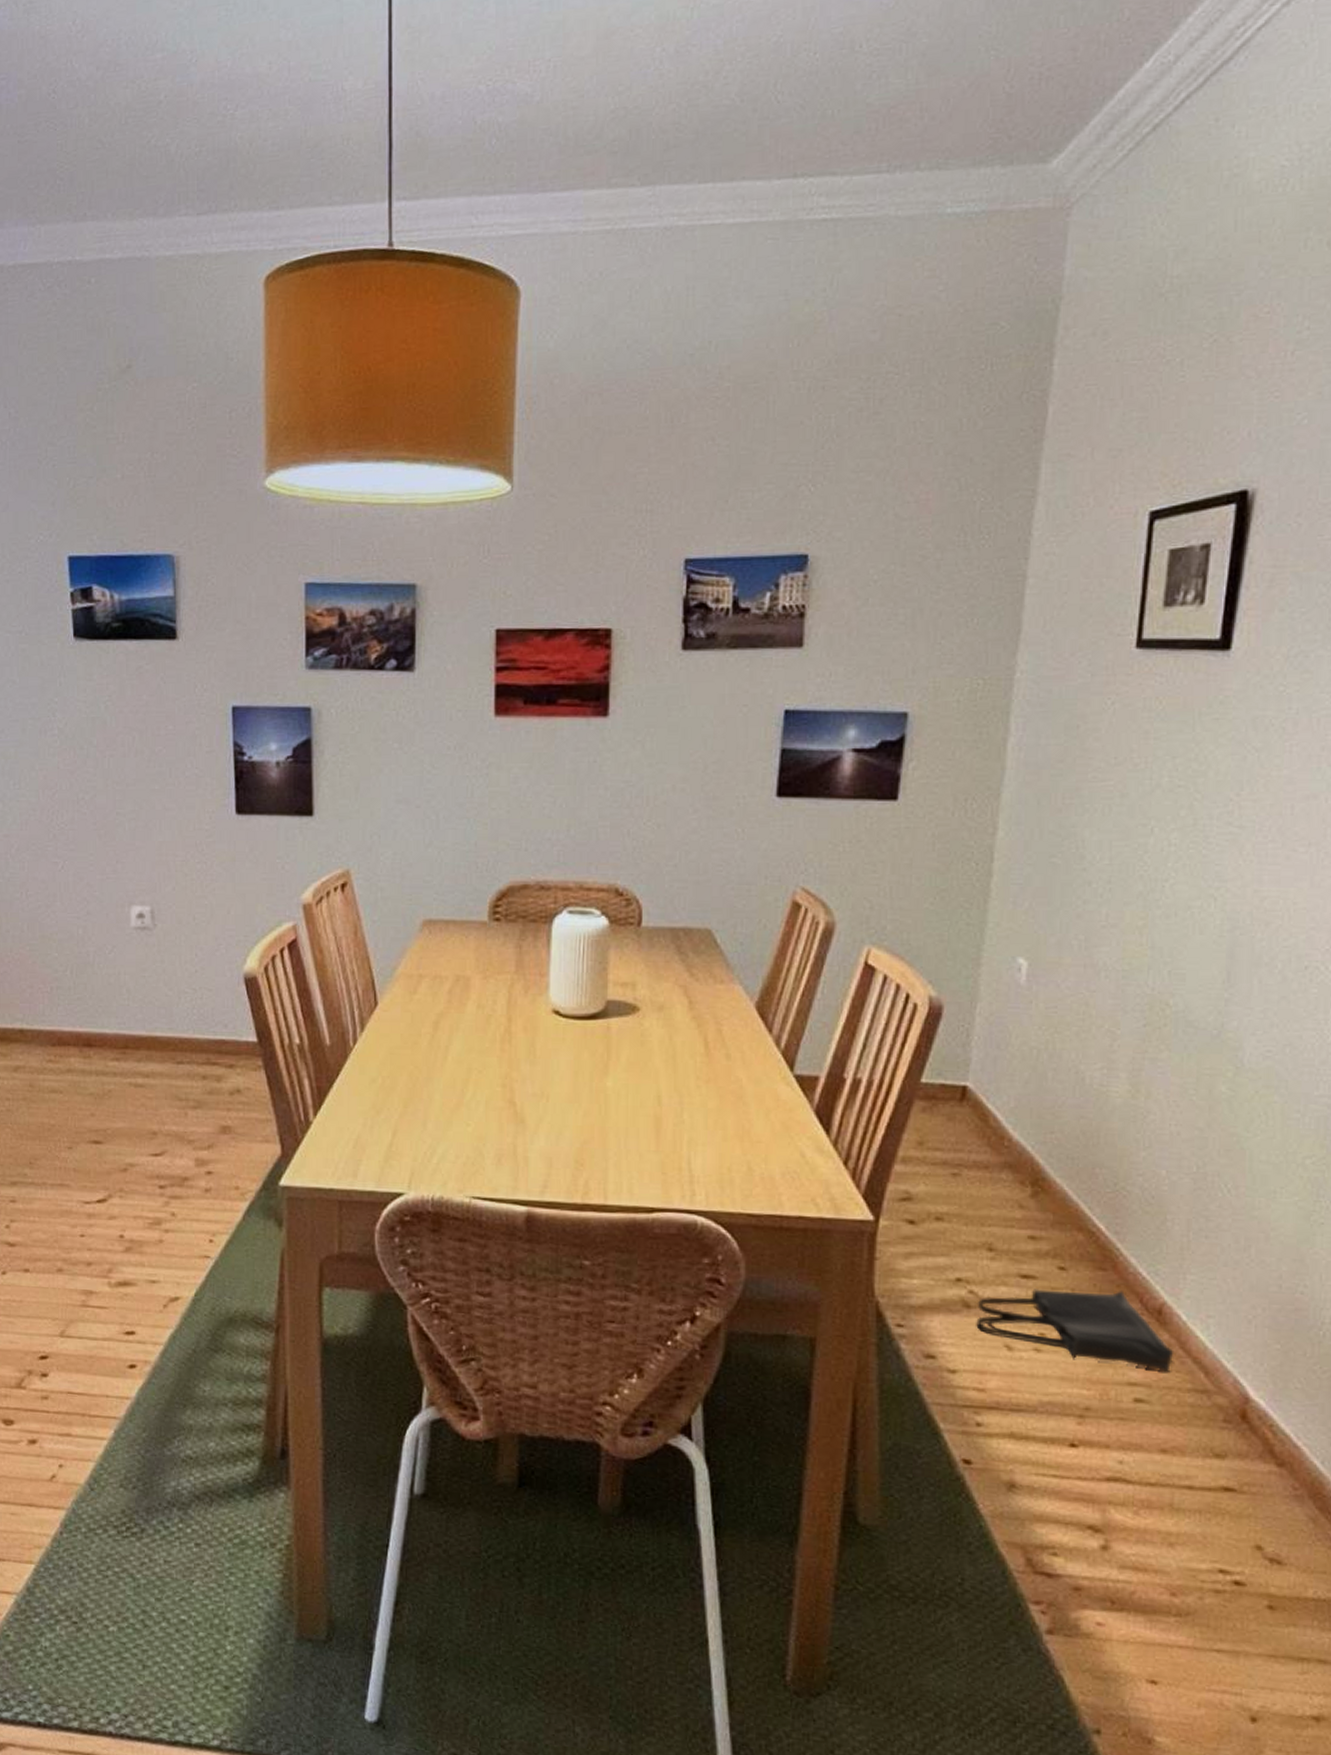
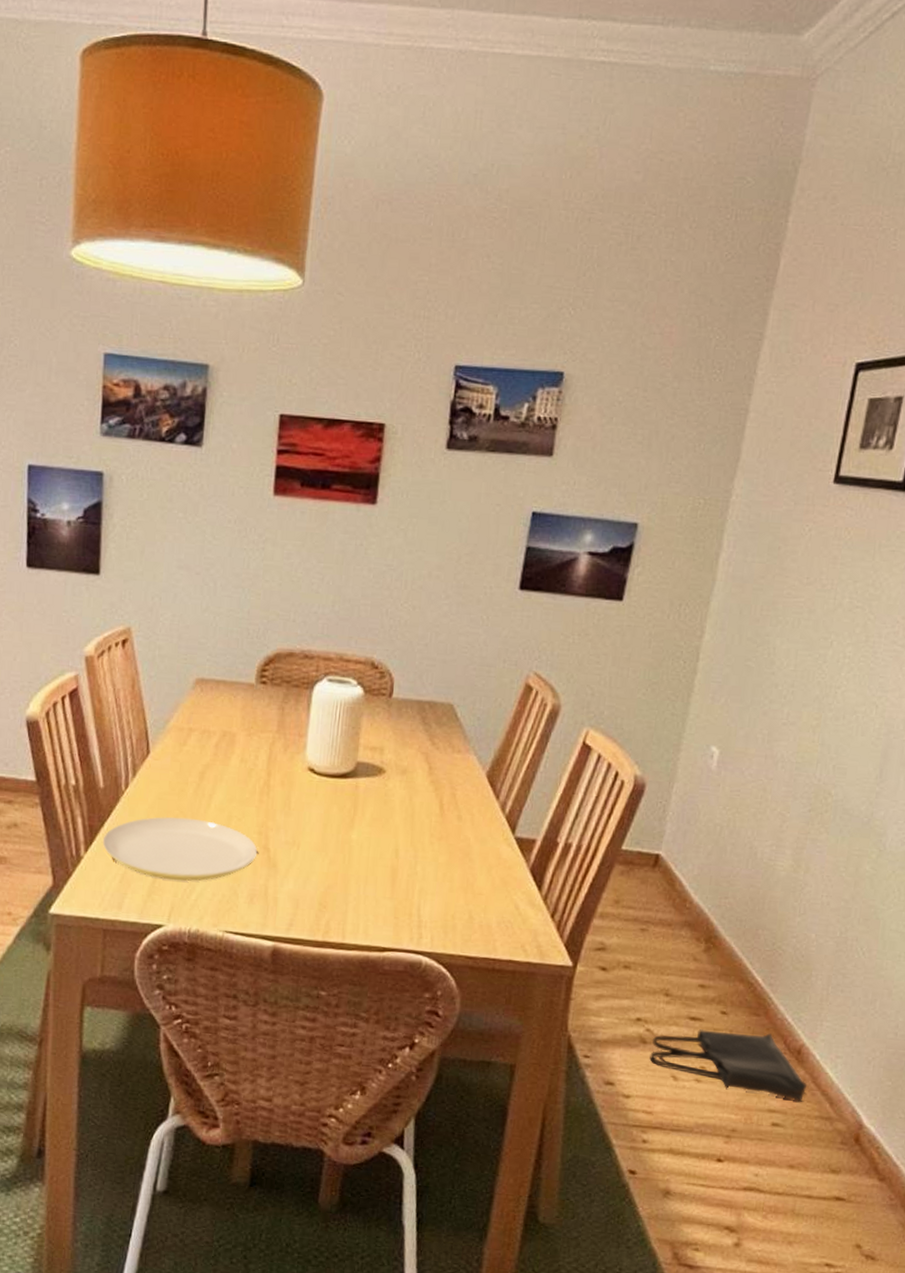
plate: none [332,1072,503,1143] -> present [102,817,258,881]

